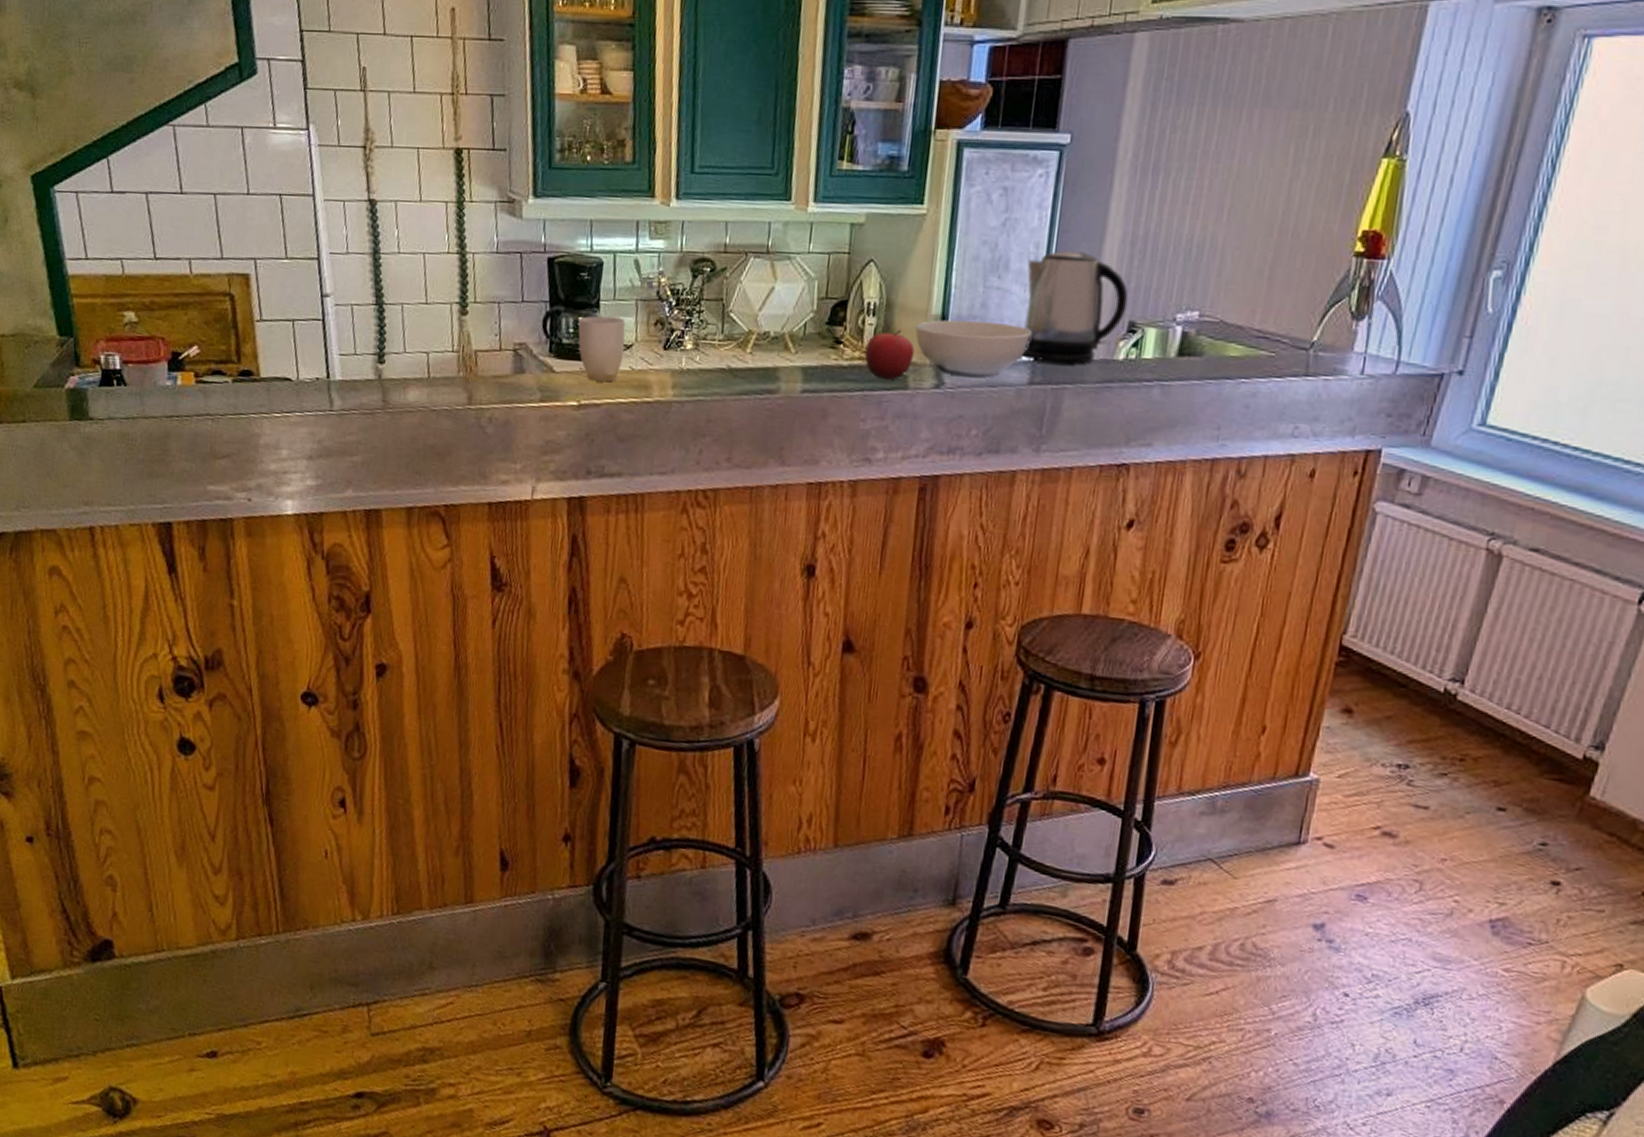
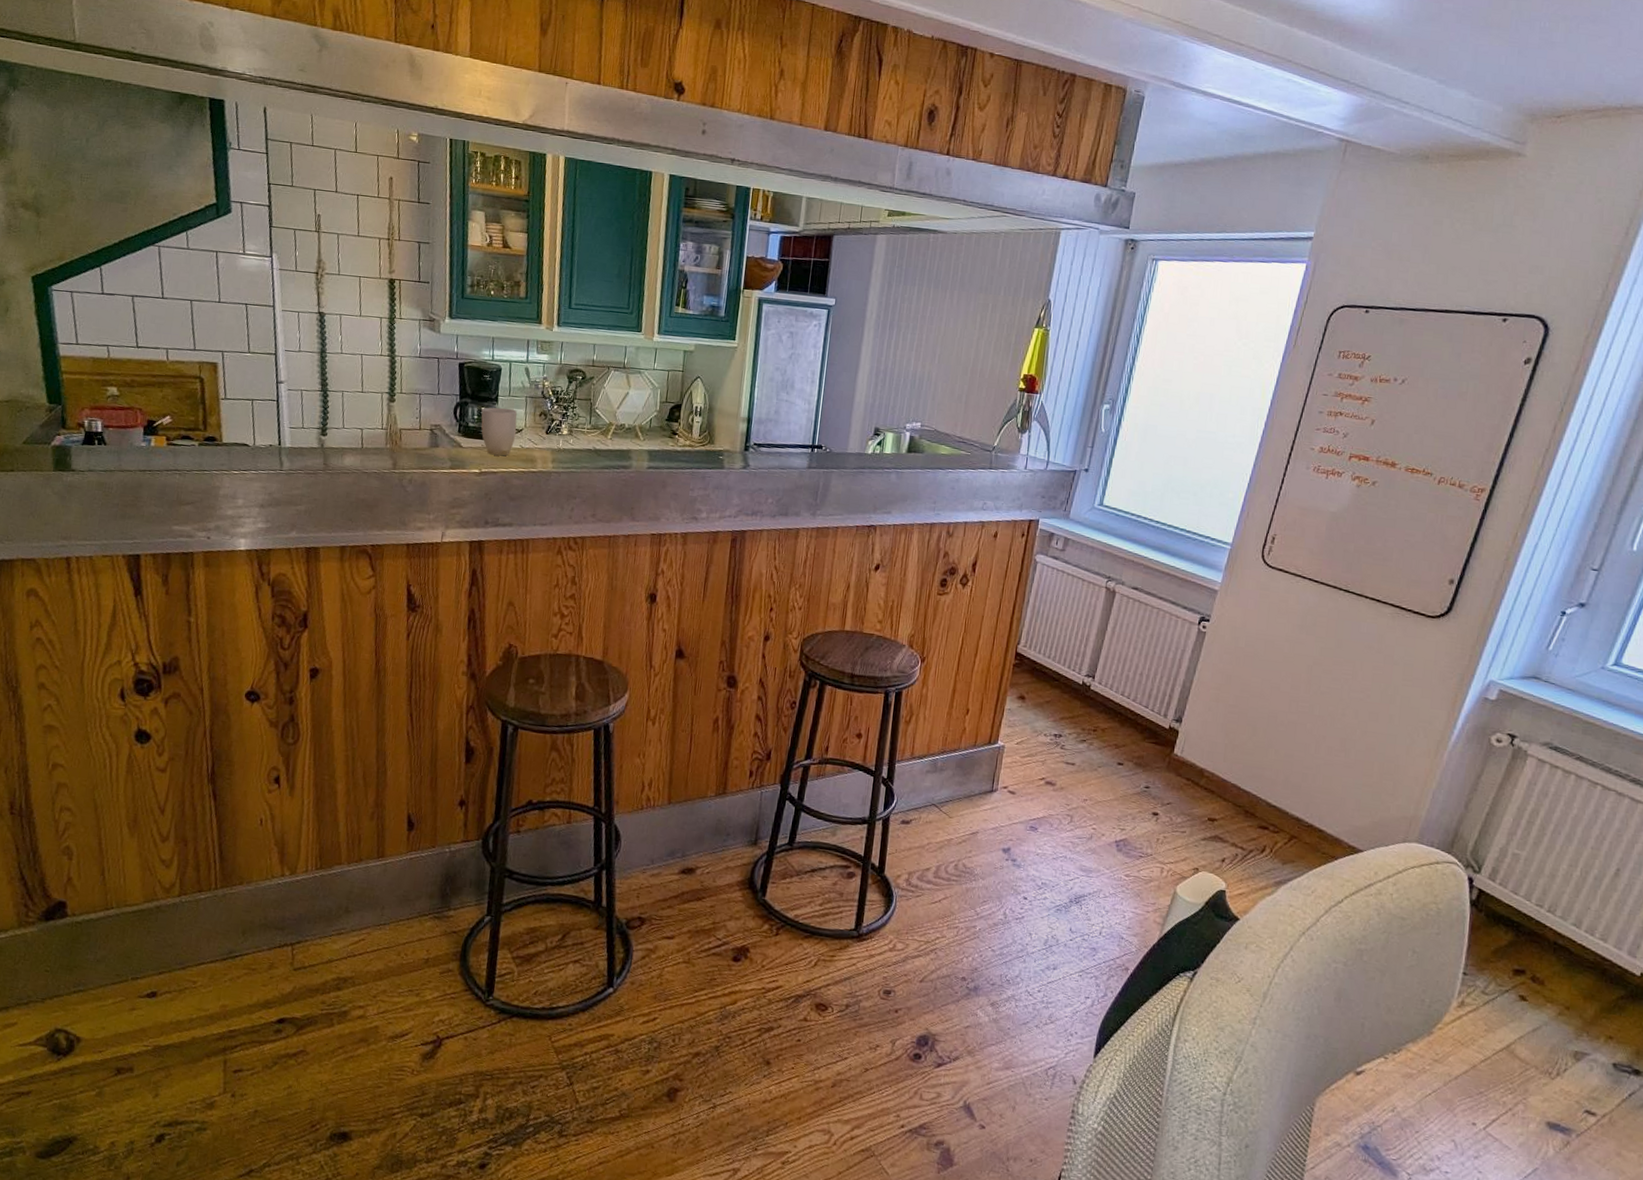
fruit: present [864,329,915,380] -> none [693,426,729,462]
bowl: present [914,320,1033,378] -> none [728,421,810,462]
kettle: present [1021,250,1129,365] -> none [802,377,875,456]

